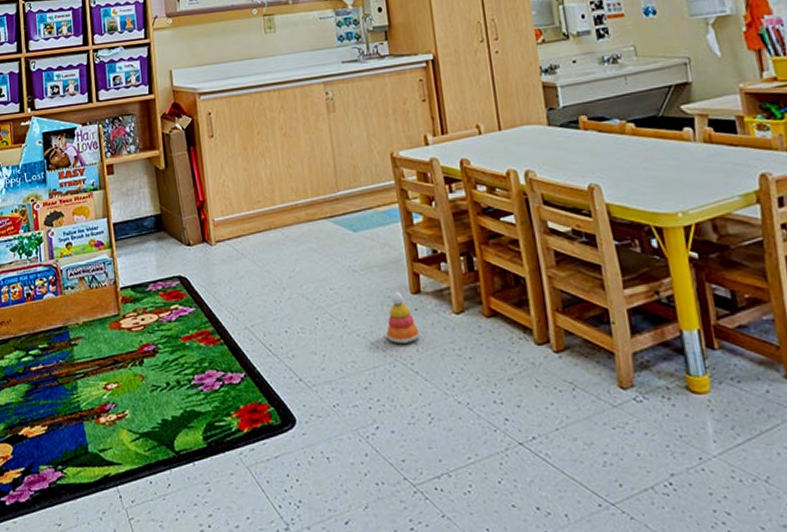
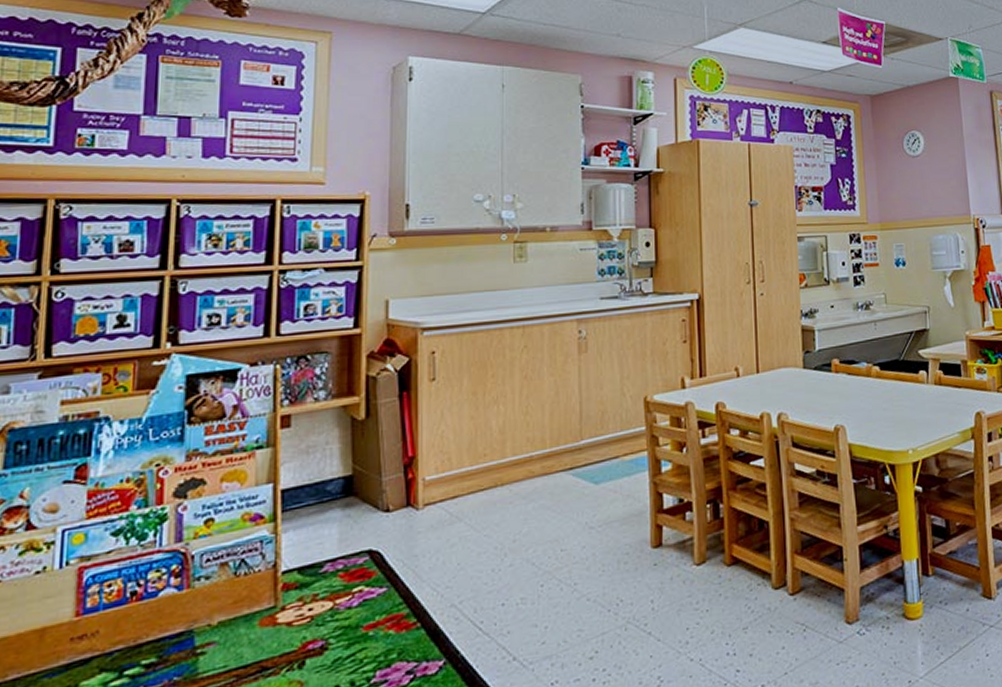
stacking toy: present [385,291,421,343] -> none [619,546,658,604]

